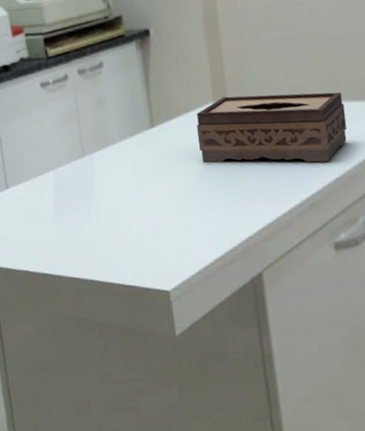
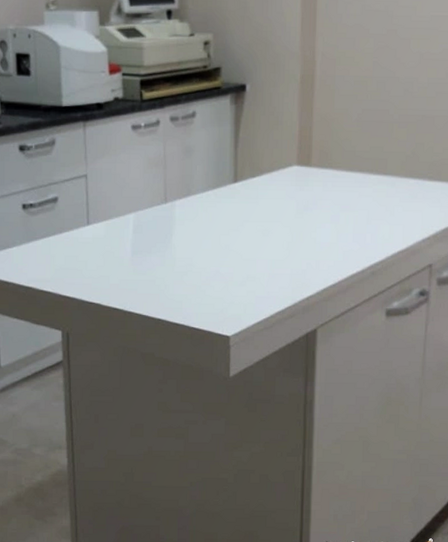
tissue box: present [196,92,347,163] -> none [276,161,420,234]

